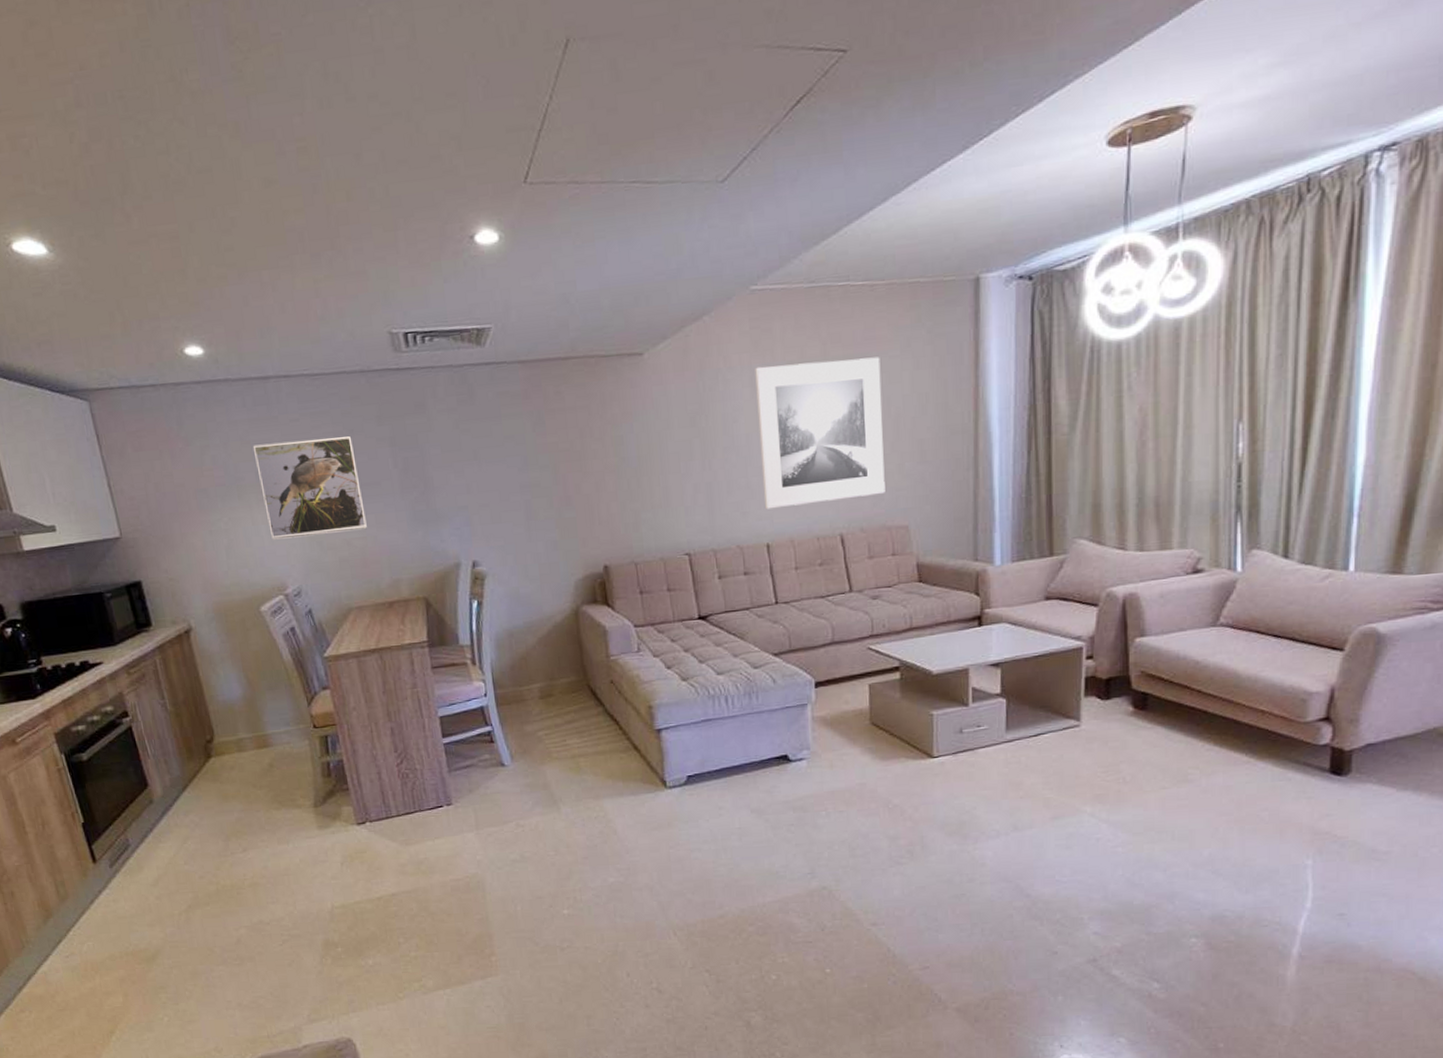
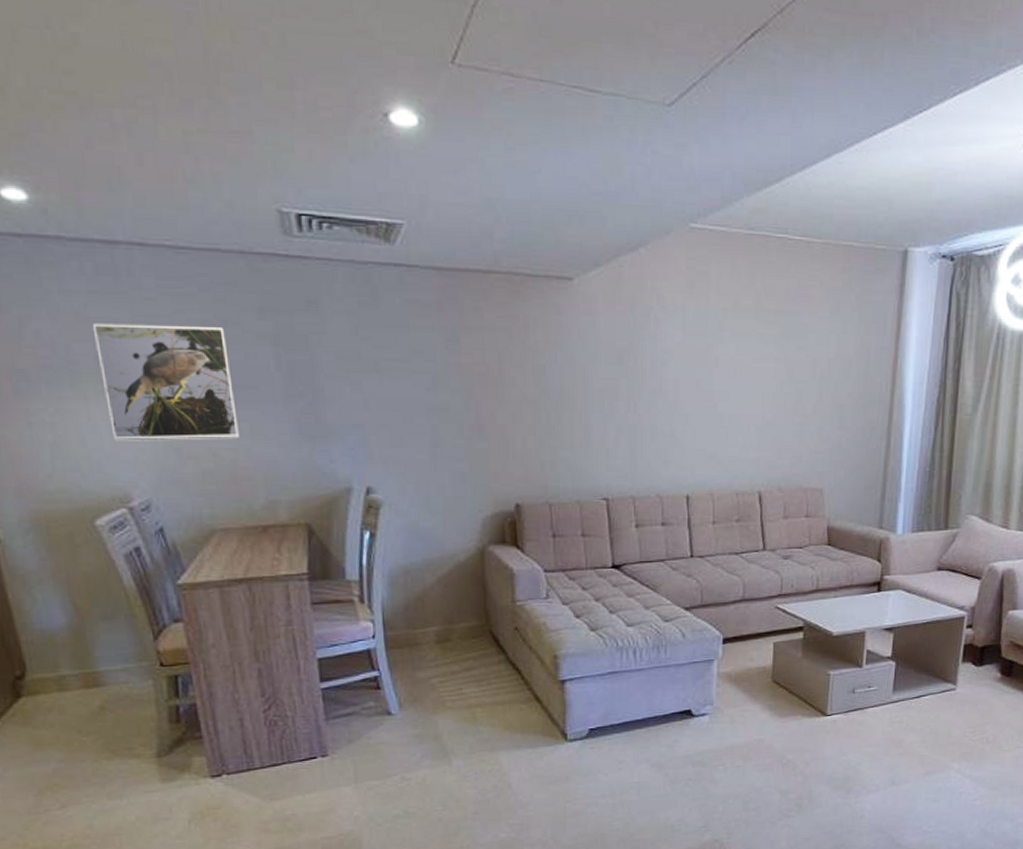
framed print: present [755,357,885,510] -> none [687,310,810,460]

